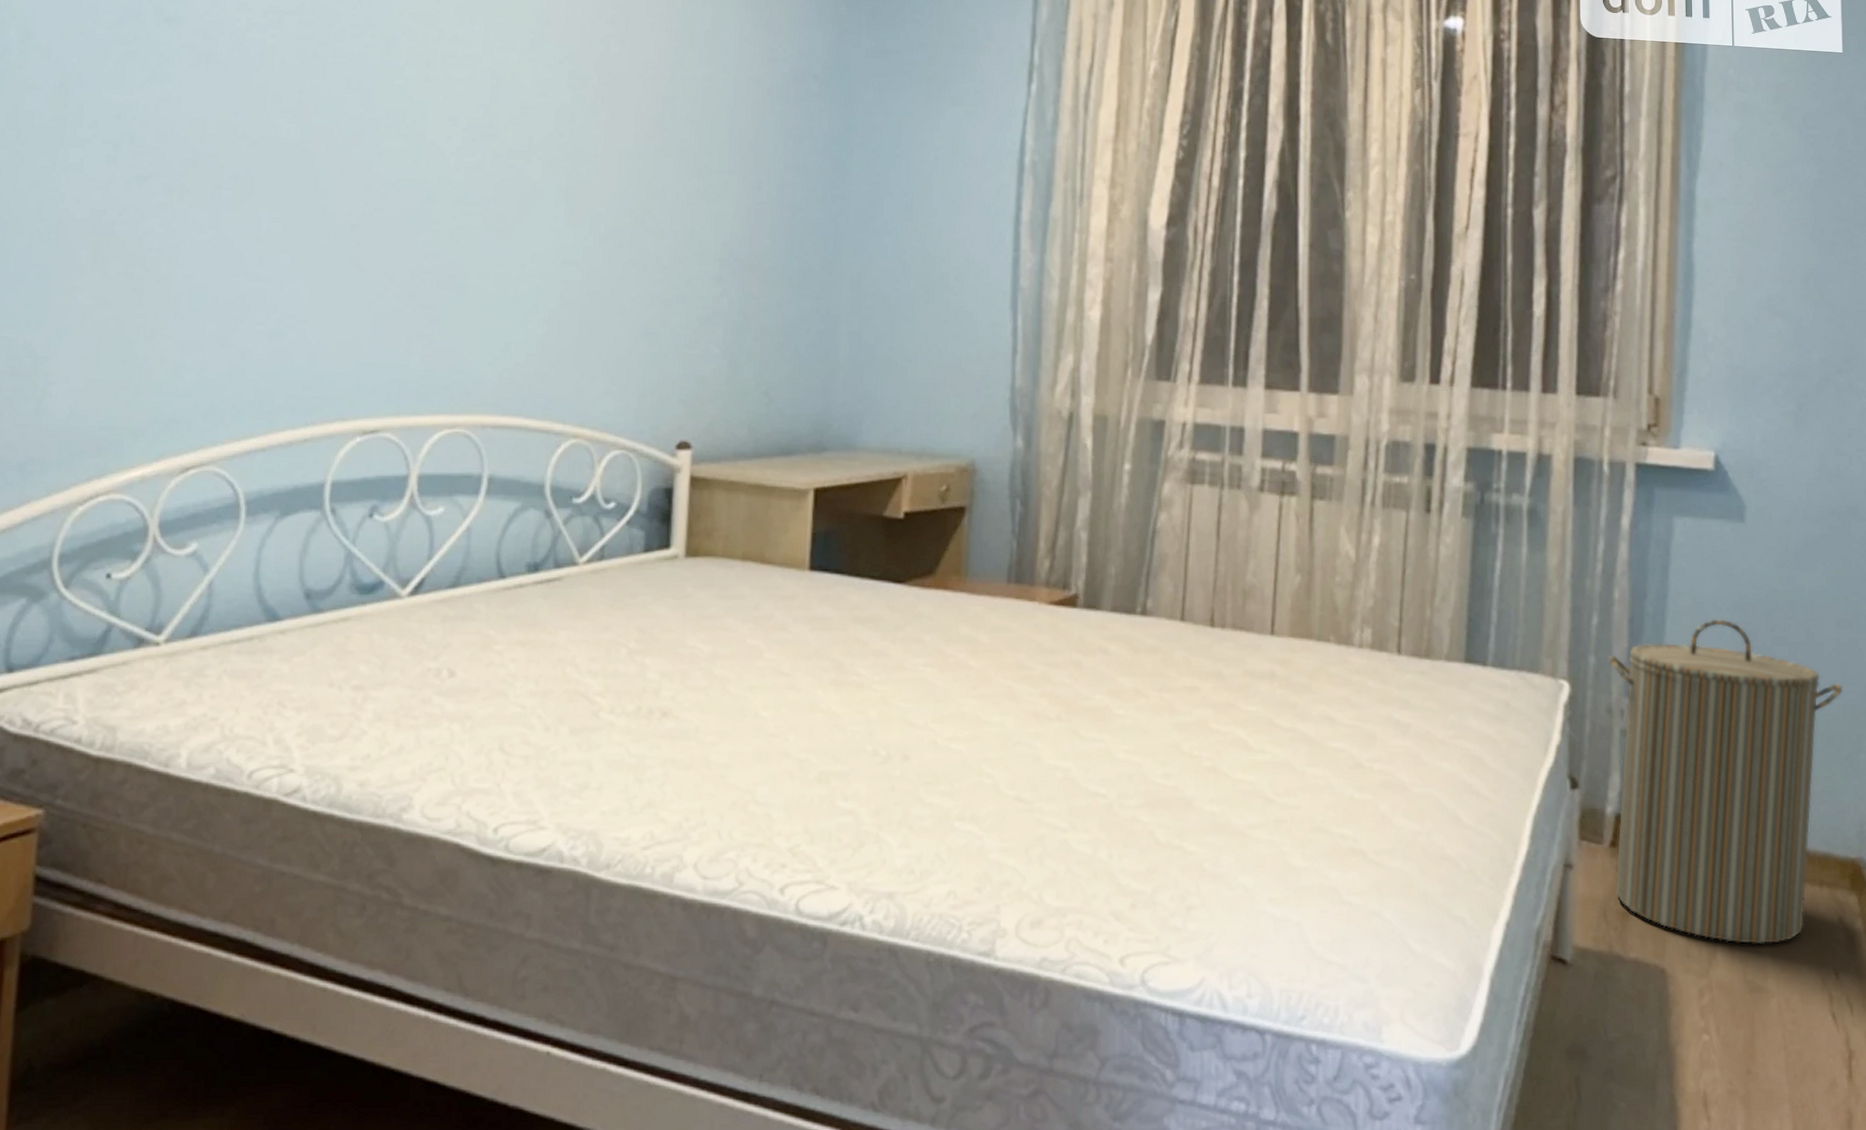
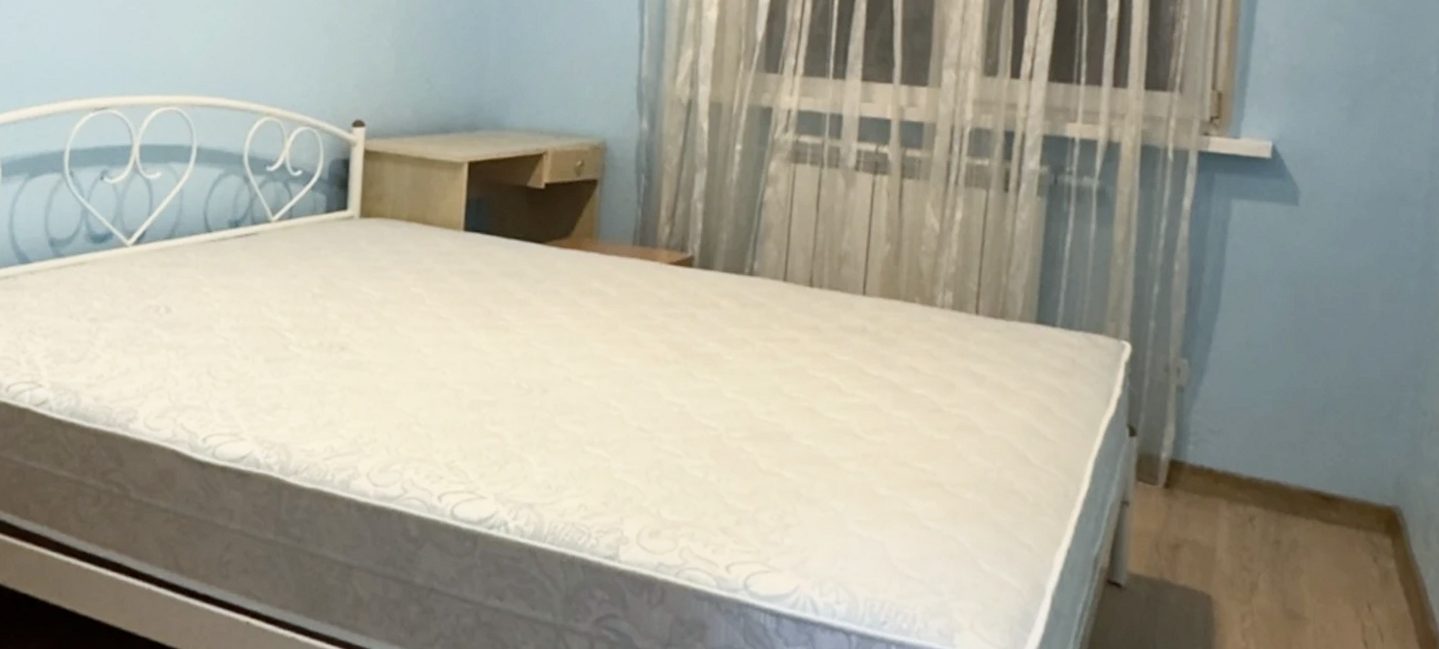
laundry hamper: present [1608,619,1843,945] -> none [1167,291,1386,578]

